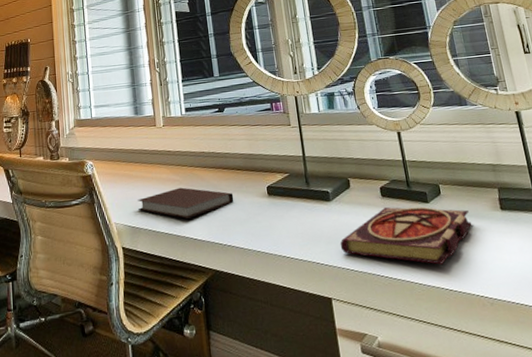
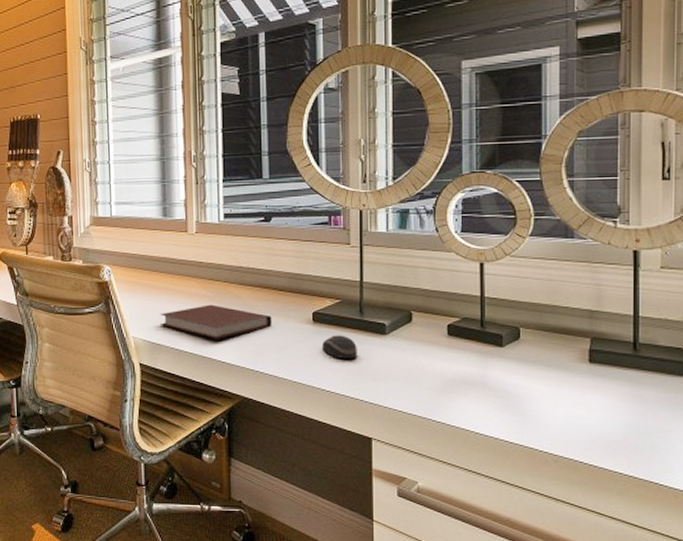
computer mouse: none [278,205,309,227] -> present [322,335,357,360]
book: present [340,207,472,265] -> none [390,347,551,415]

